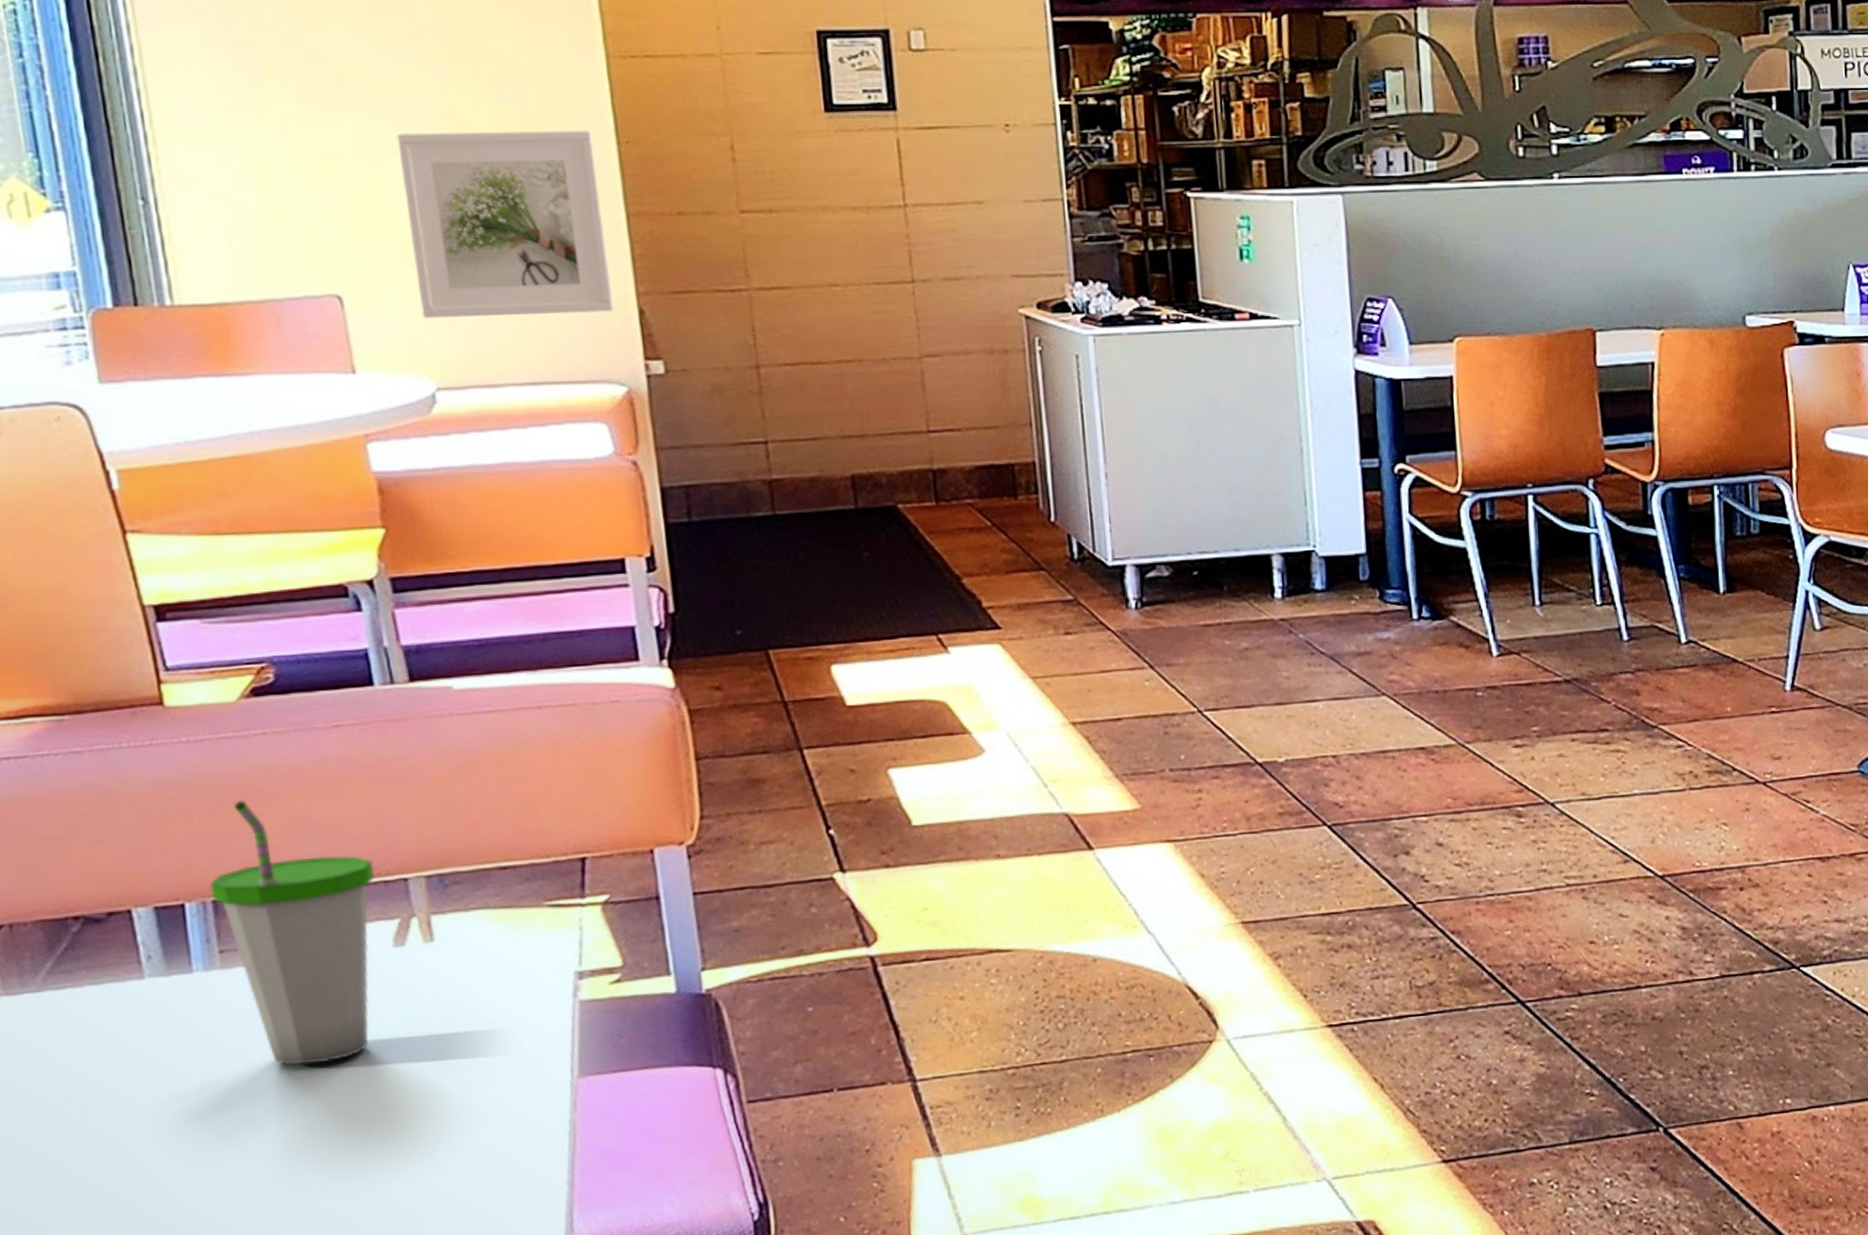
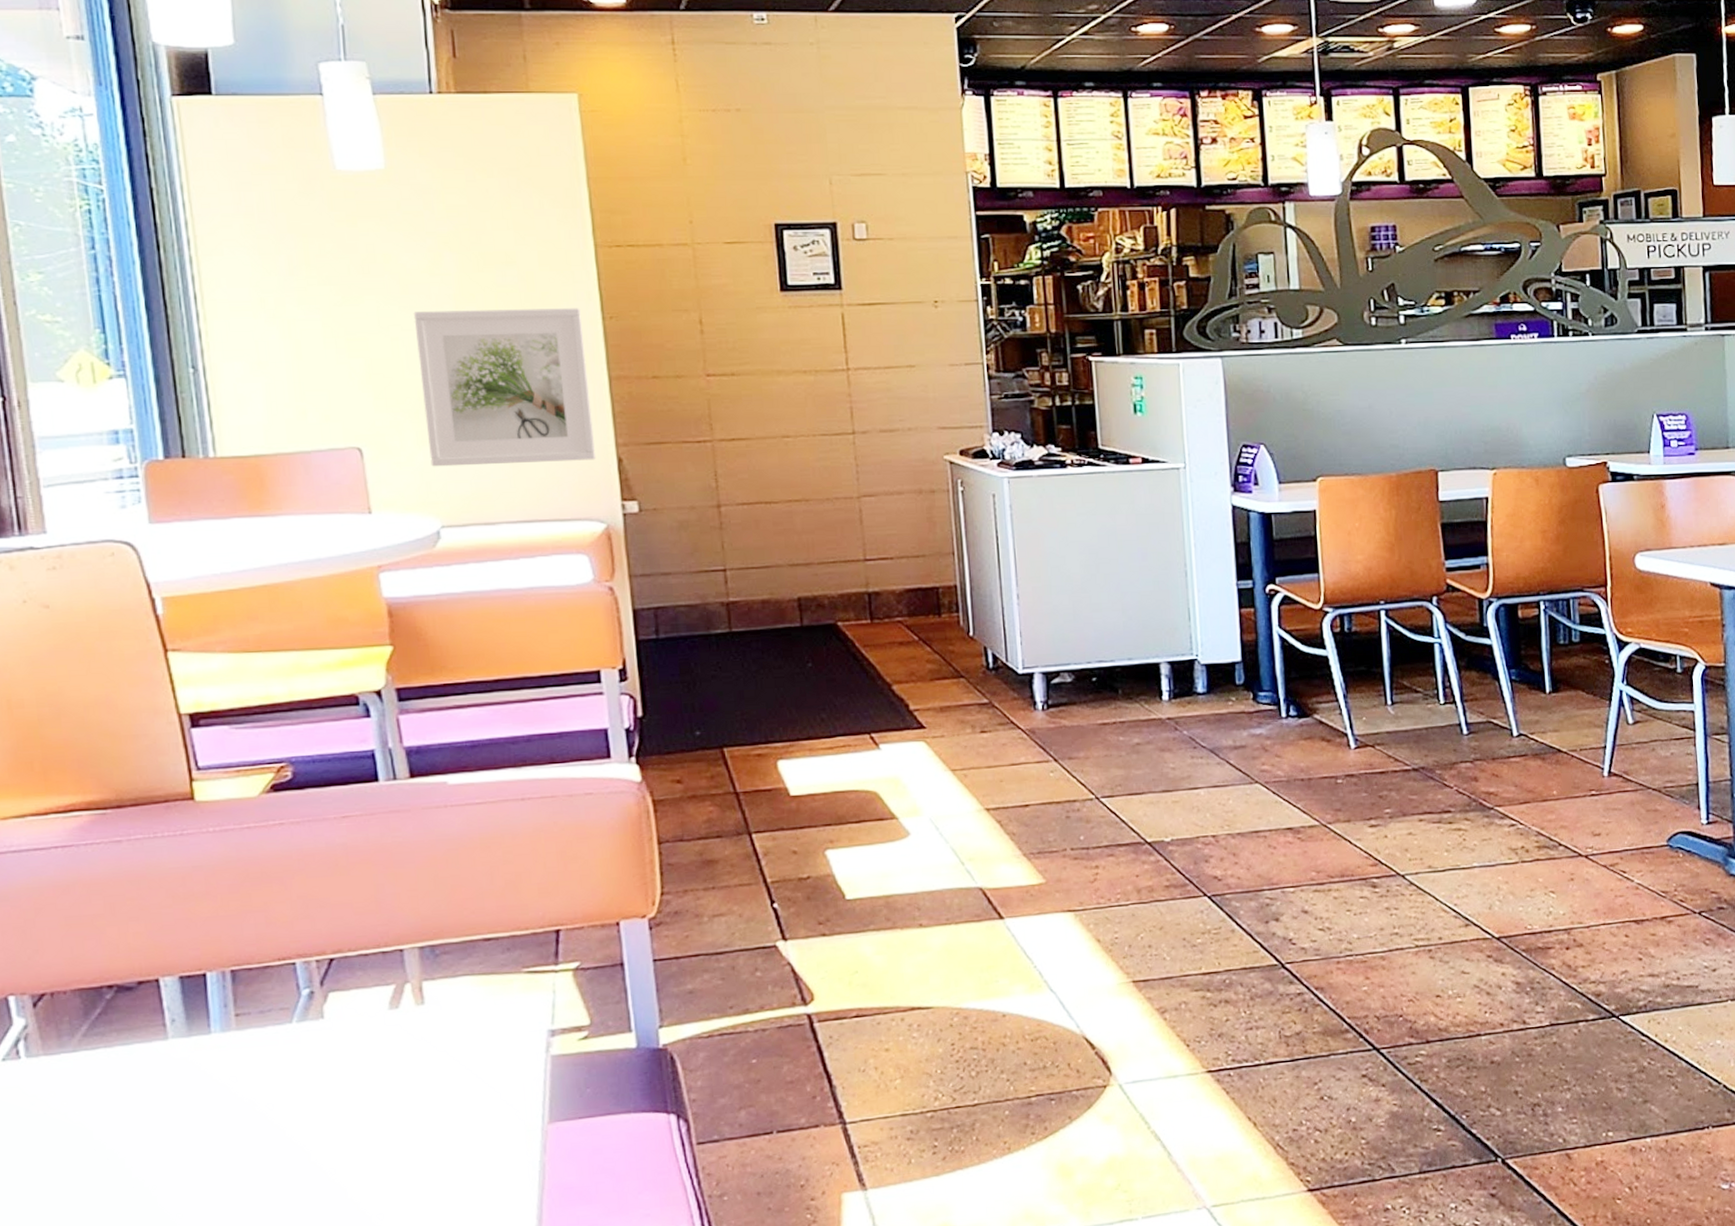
cup: present [209,800,375,1065] -> none [229,882,375,1115]

